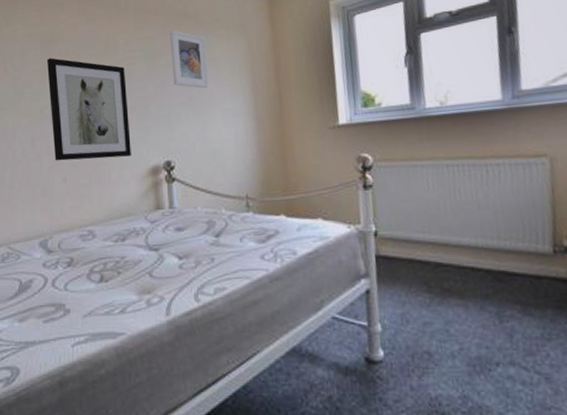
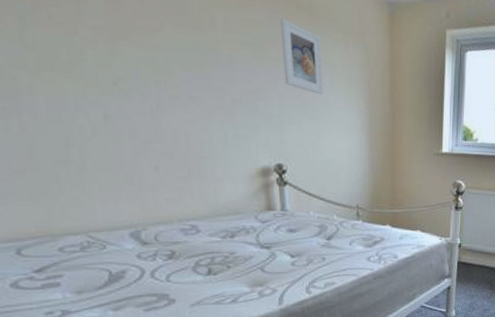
wall art: present [47,58,131,161] -> none [115,15,238,153]

